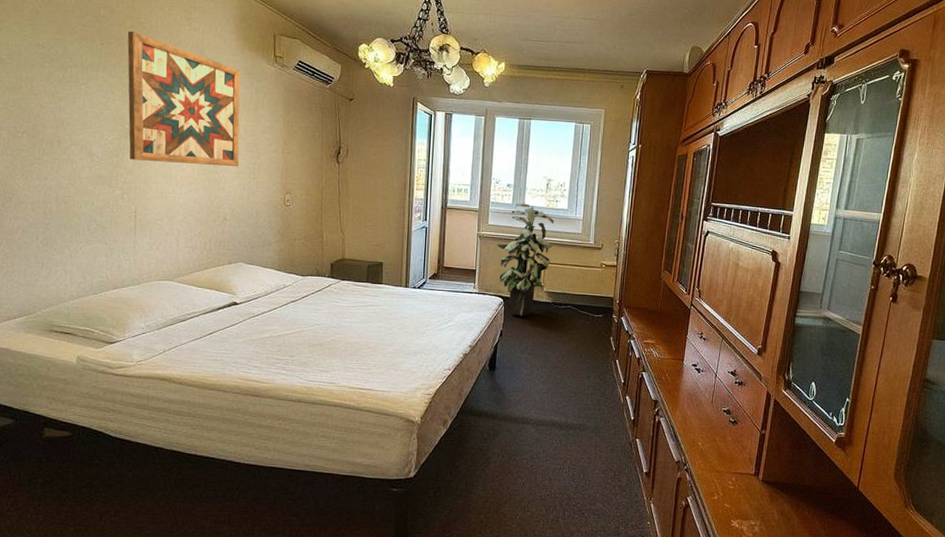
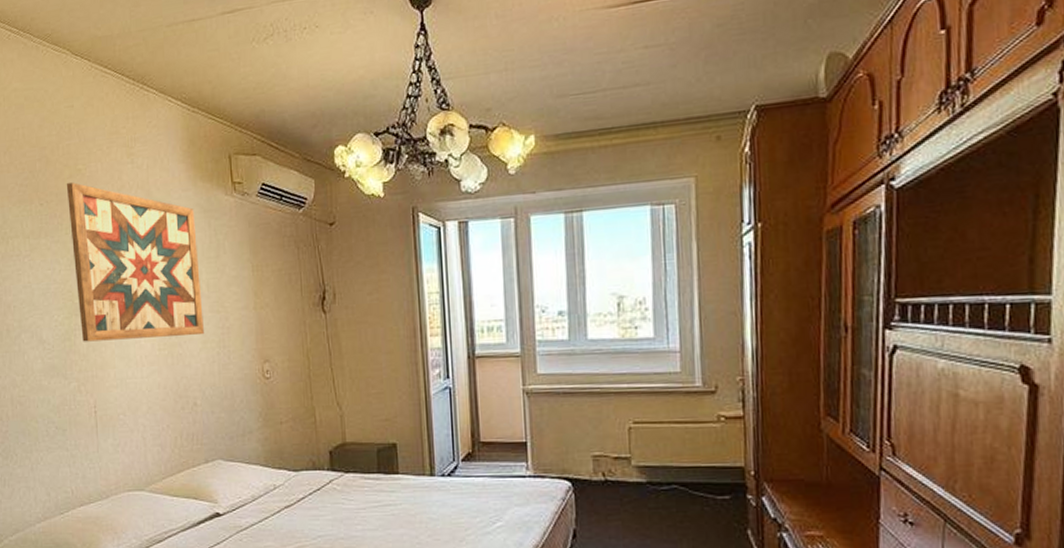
indoor plant: present [496,203,554,317] -> none [552,336,638,507]

